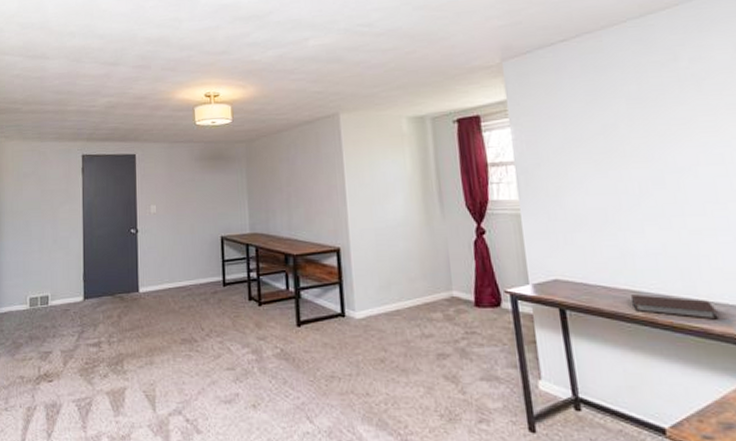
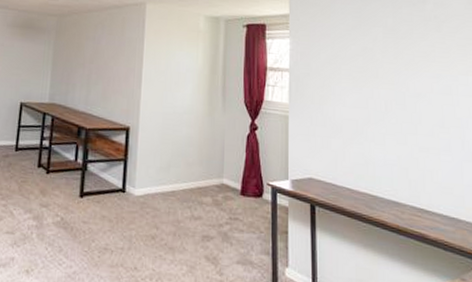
notebook: present [631,294,719,320] -> none [369,198,434,227]

